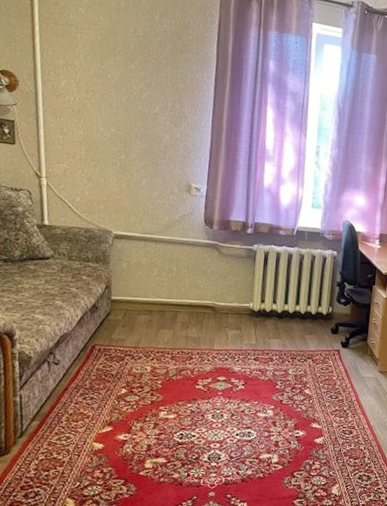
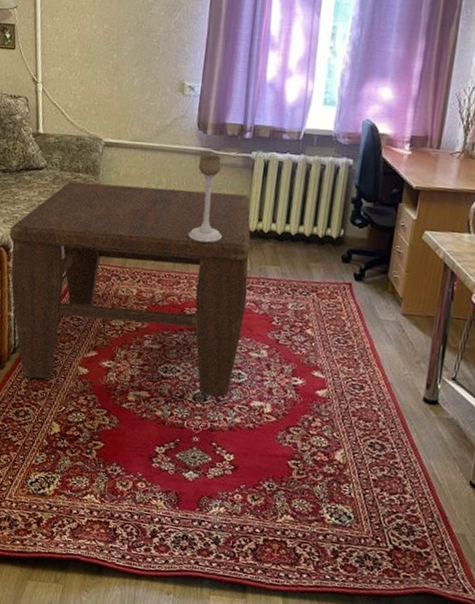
coffee table: none [13,270,255,459] -> present [9,181,251,397]
candle holder: none [199,246,230,322] -> present [188,154,222,243]

